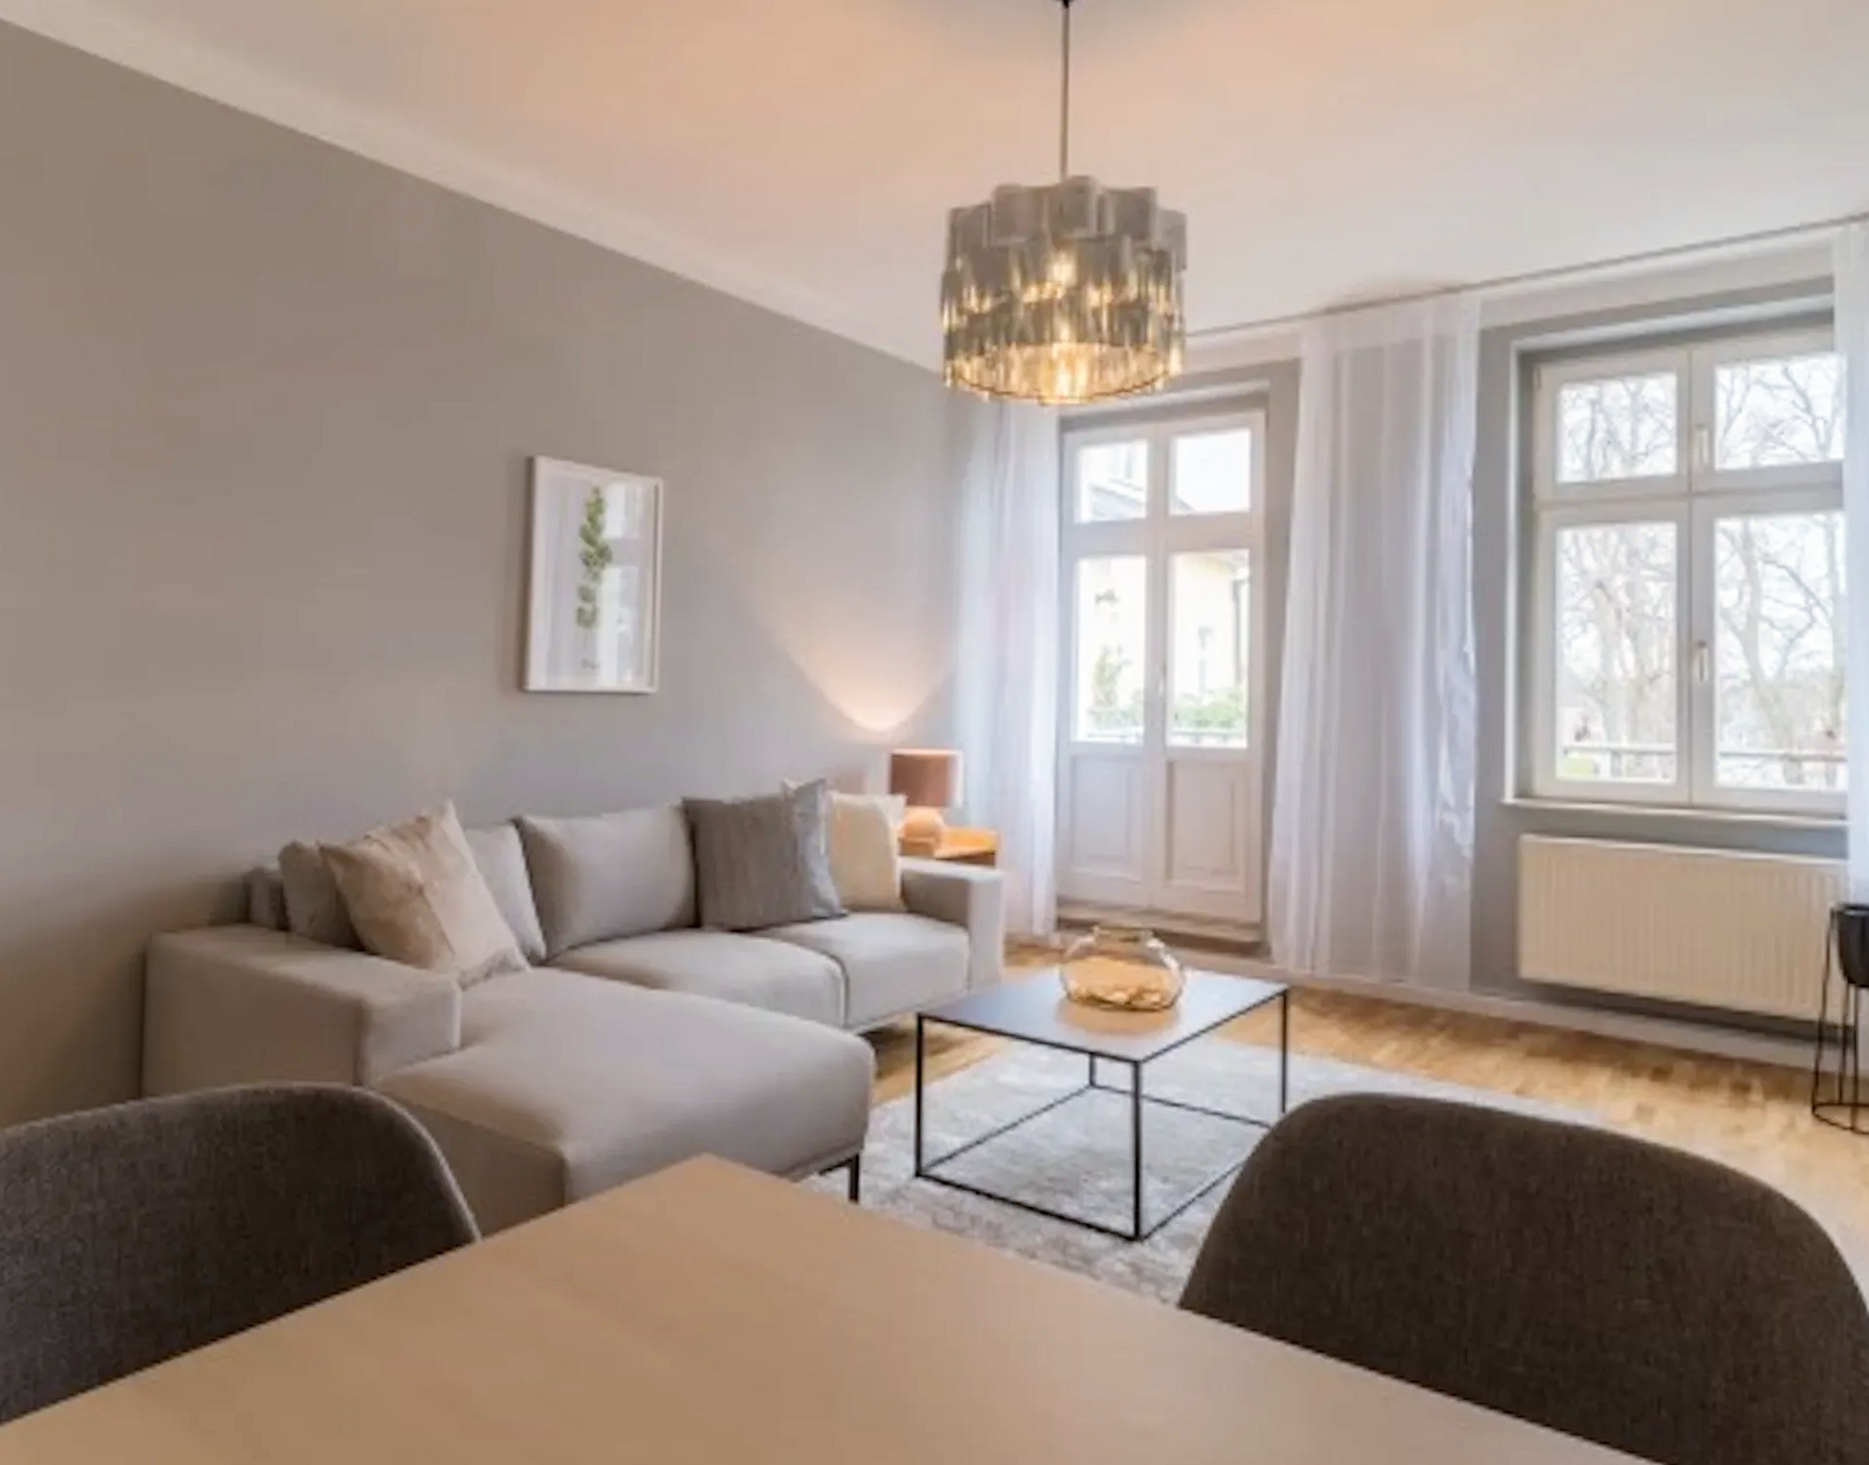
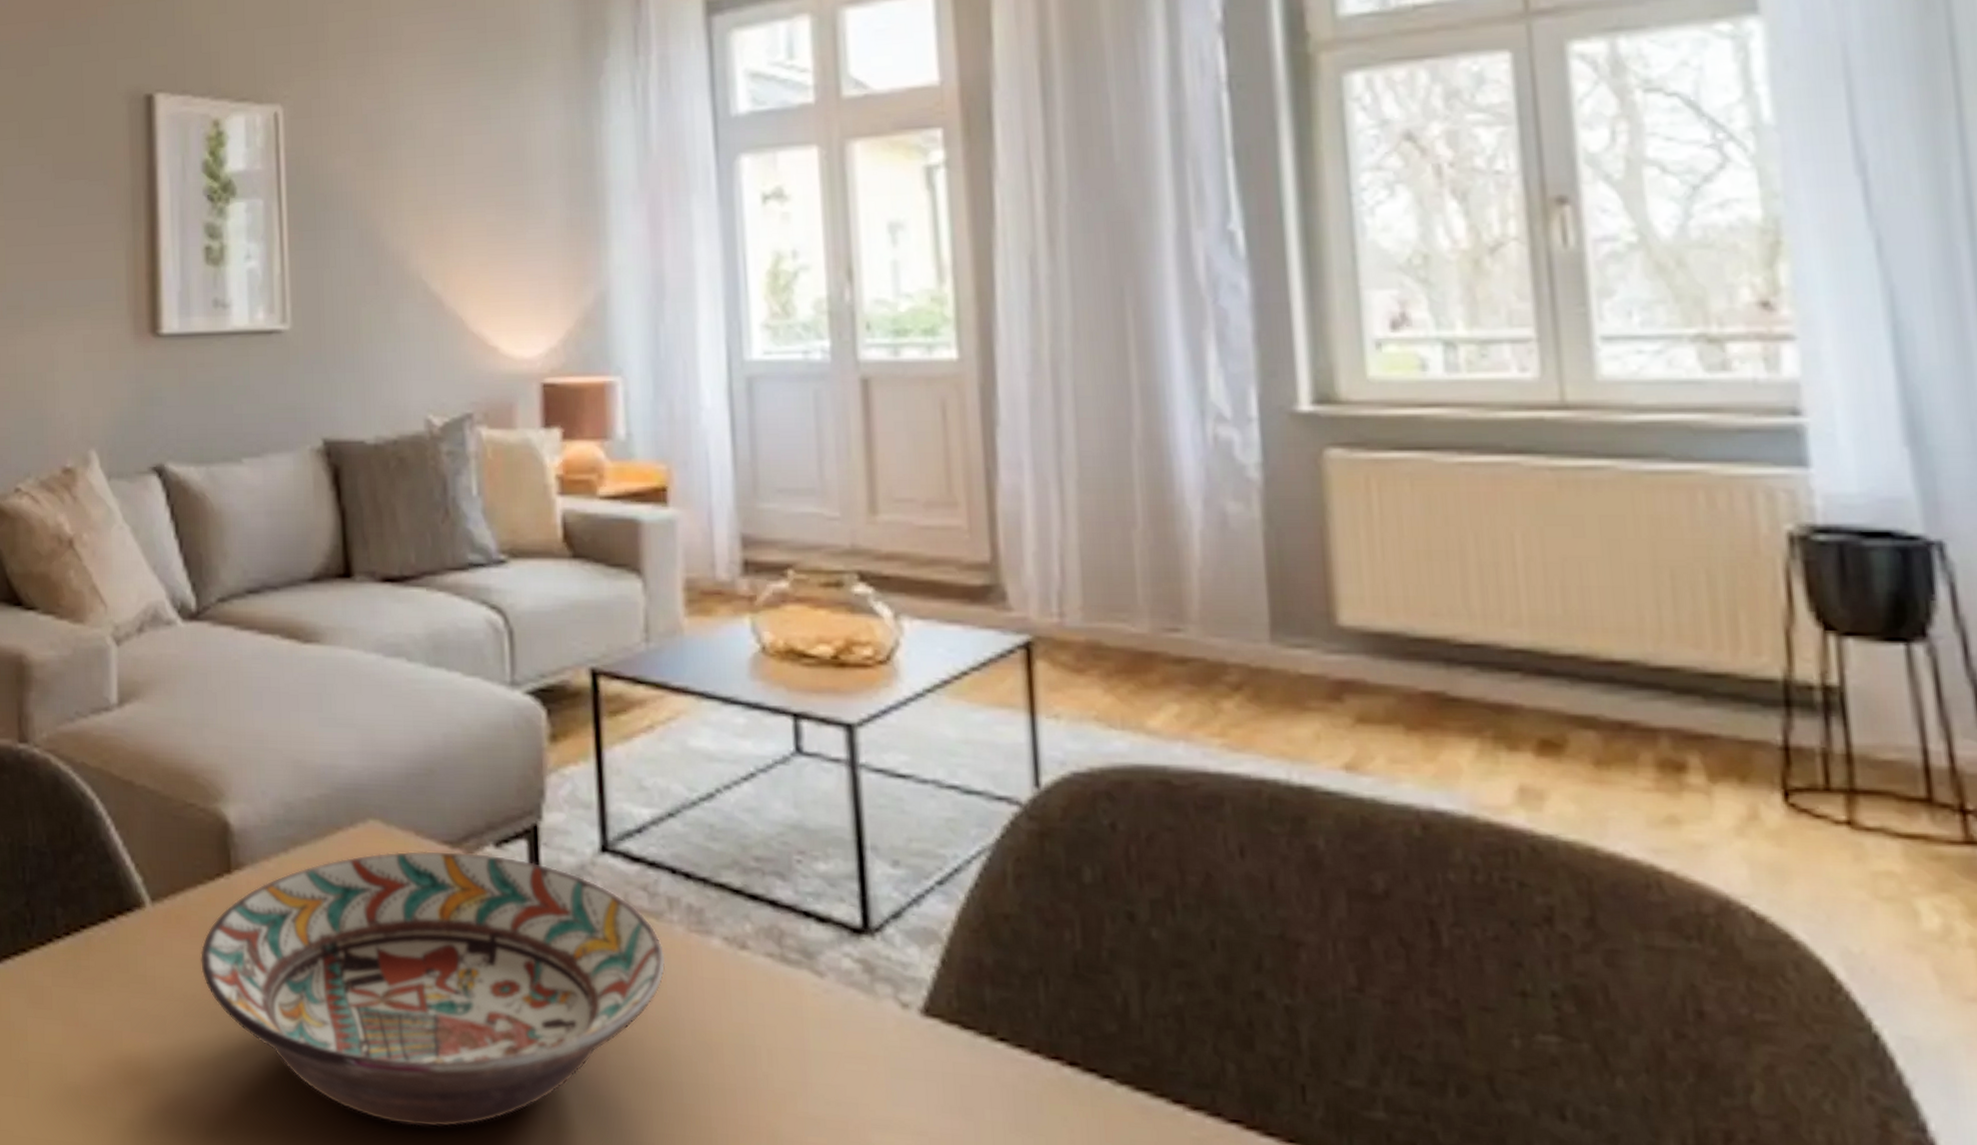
decorative bowl: none [528,1180,965,1434] -> present [200,851,666,1128]

